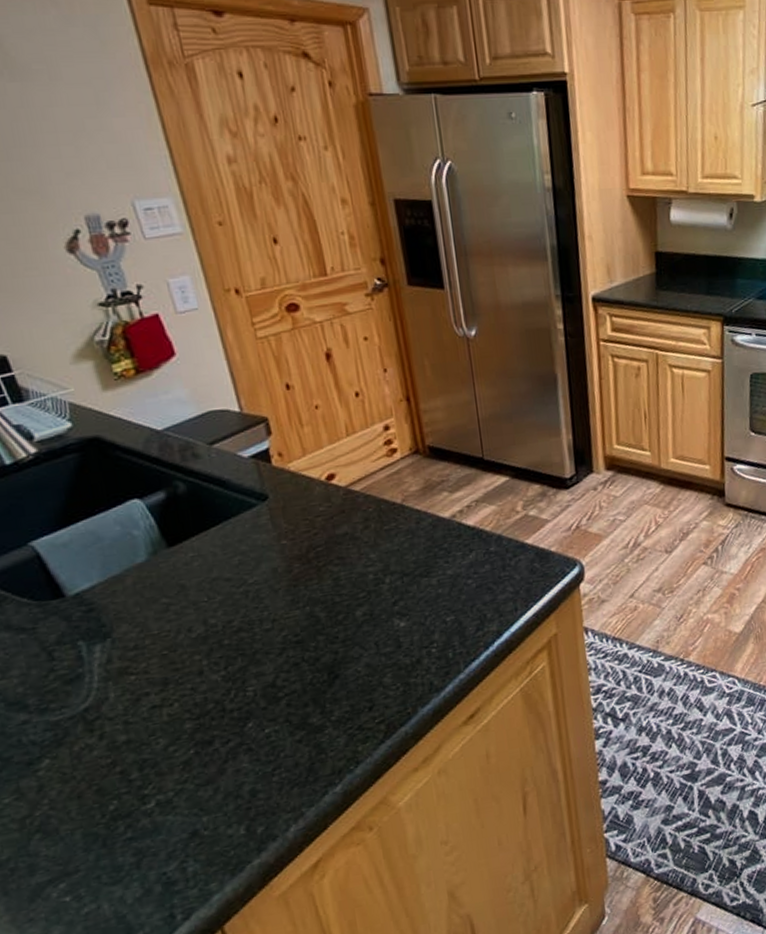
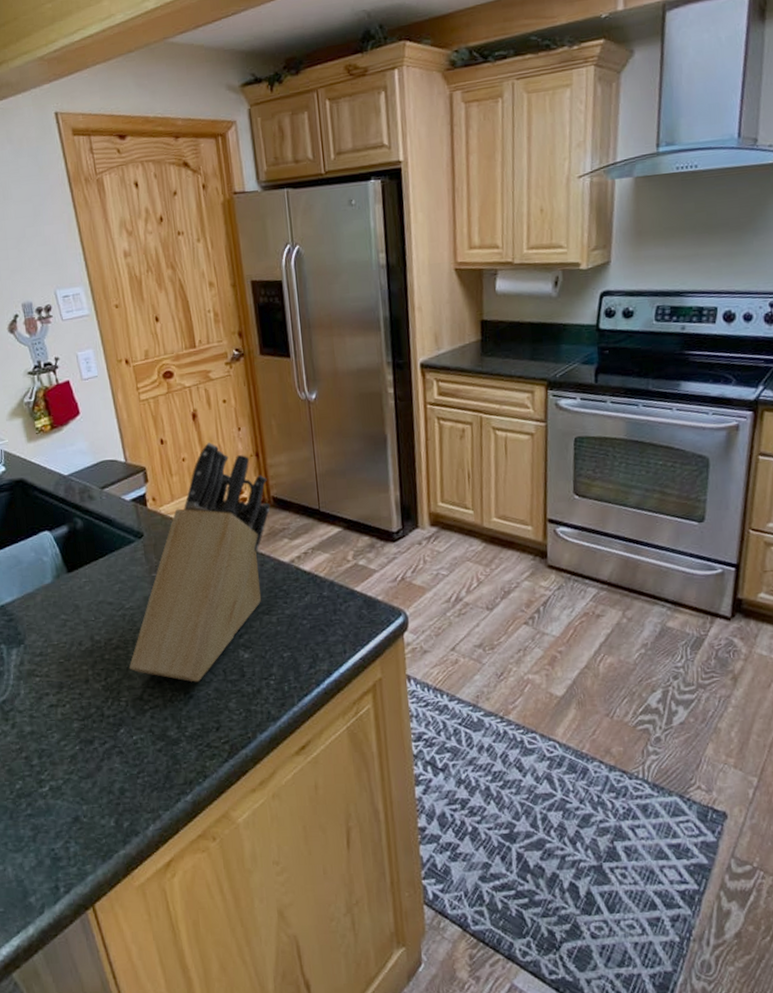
knife block: none [256,385,426,660] -> present [129,442,271,682]

